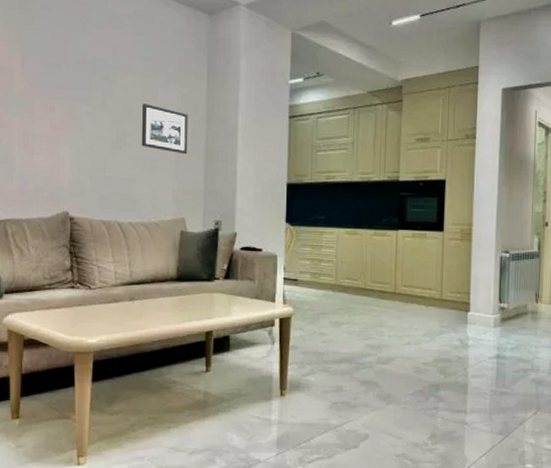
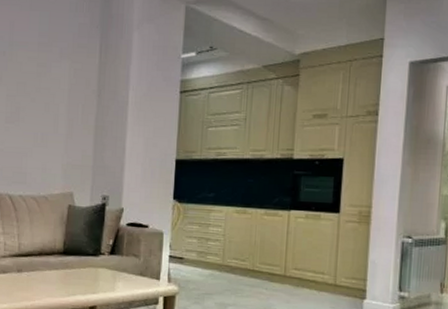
picture frame: present [141,104,188,155] -> none [33,78,80,129]

